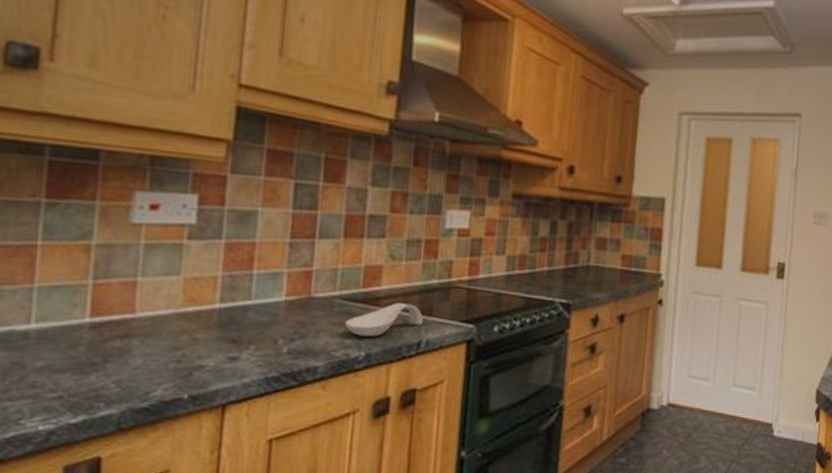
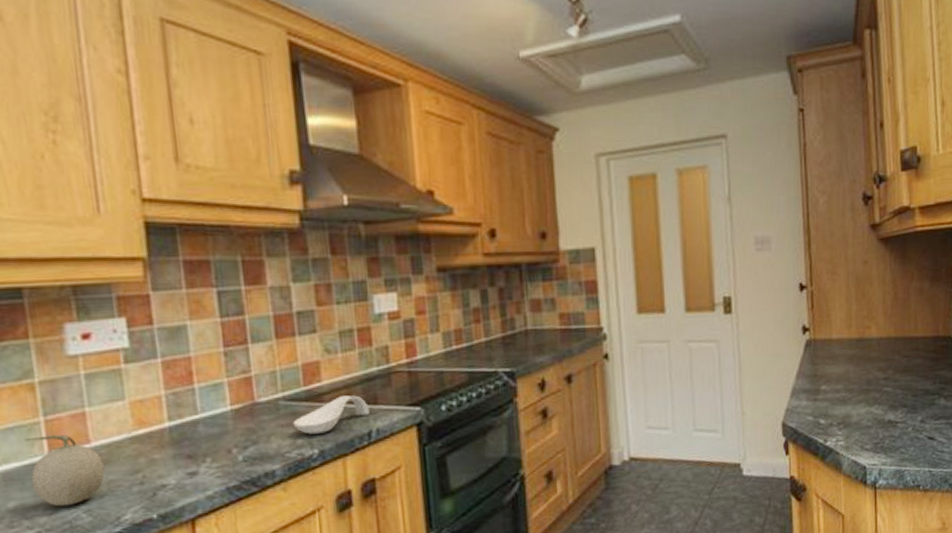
fruit: none [66,299,144,374] -> present [24,434,105,507]

